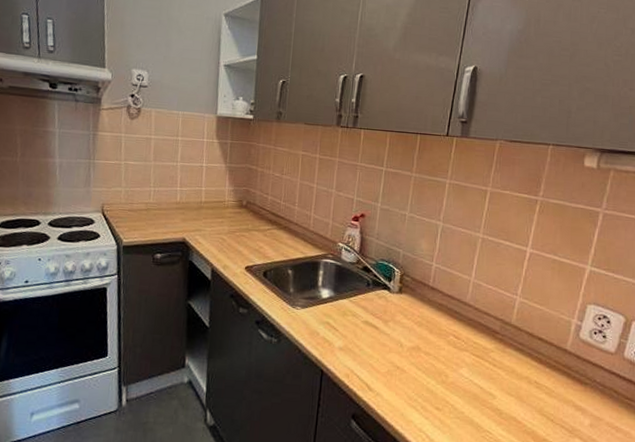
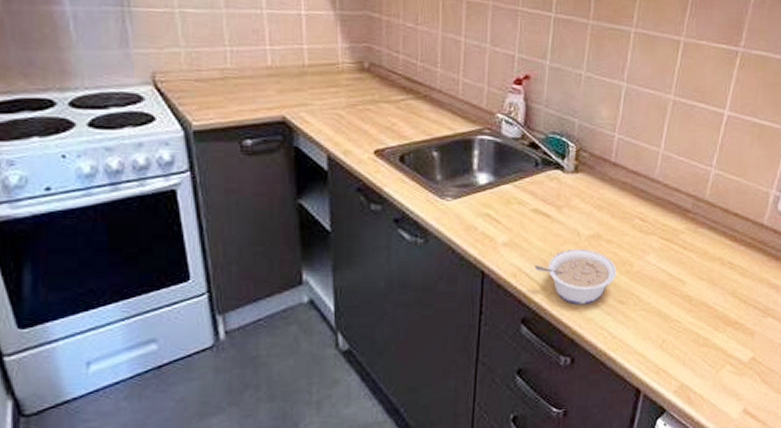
legume: none [364,357,434,407] -> present [534,248,617,305]

